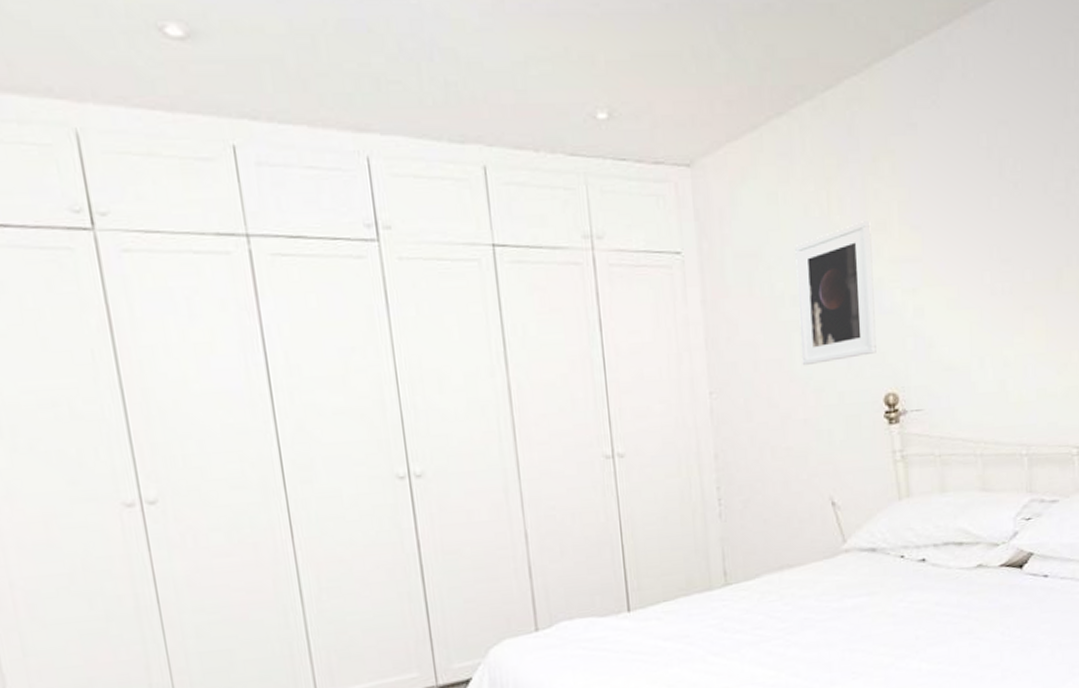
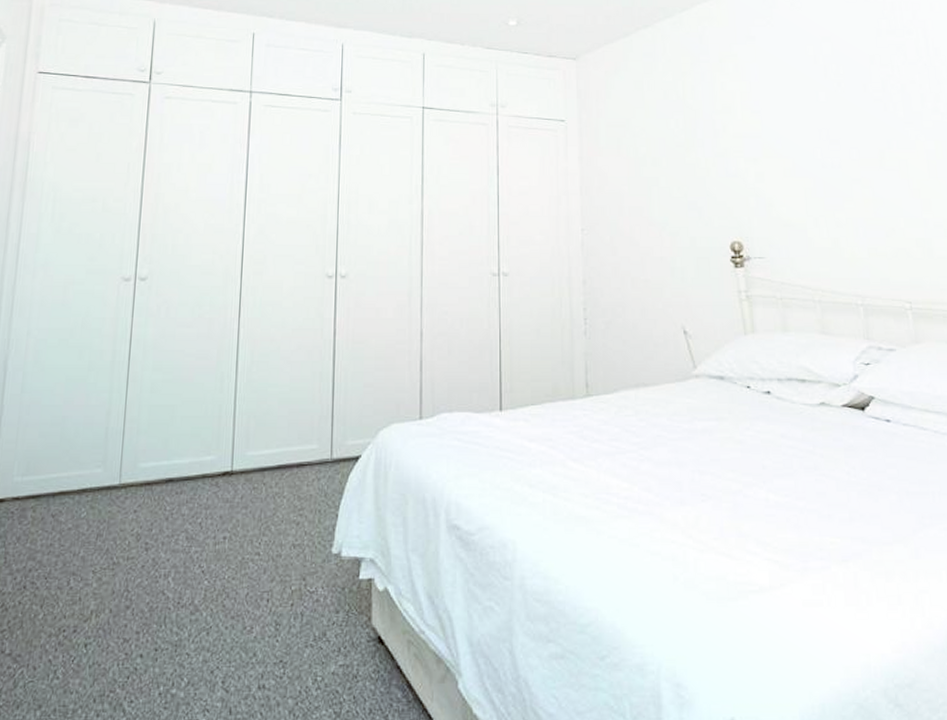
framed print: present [795,221,877,366] -> none [656,105,723,214]

